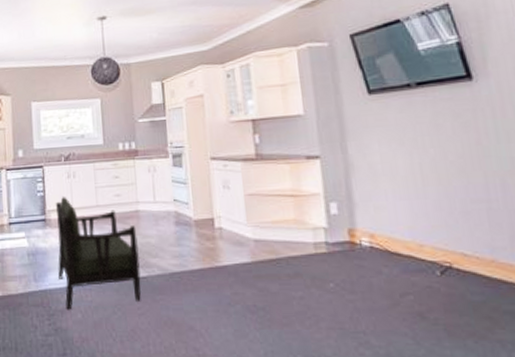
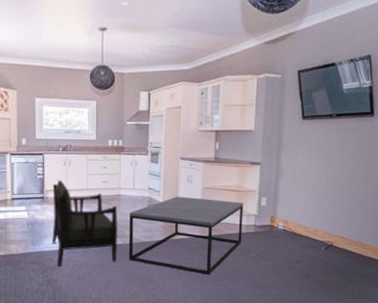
coffee table: none [152,208,312,317] -> present [128,196,244,275]

